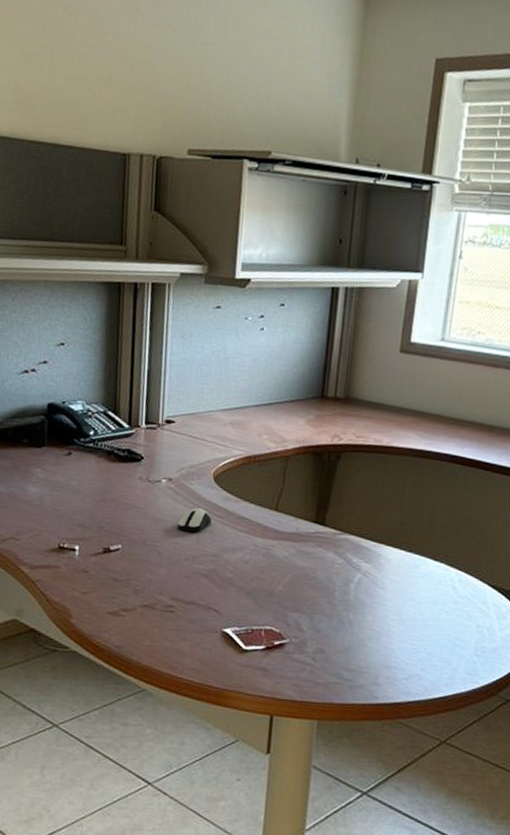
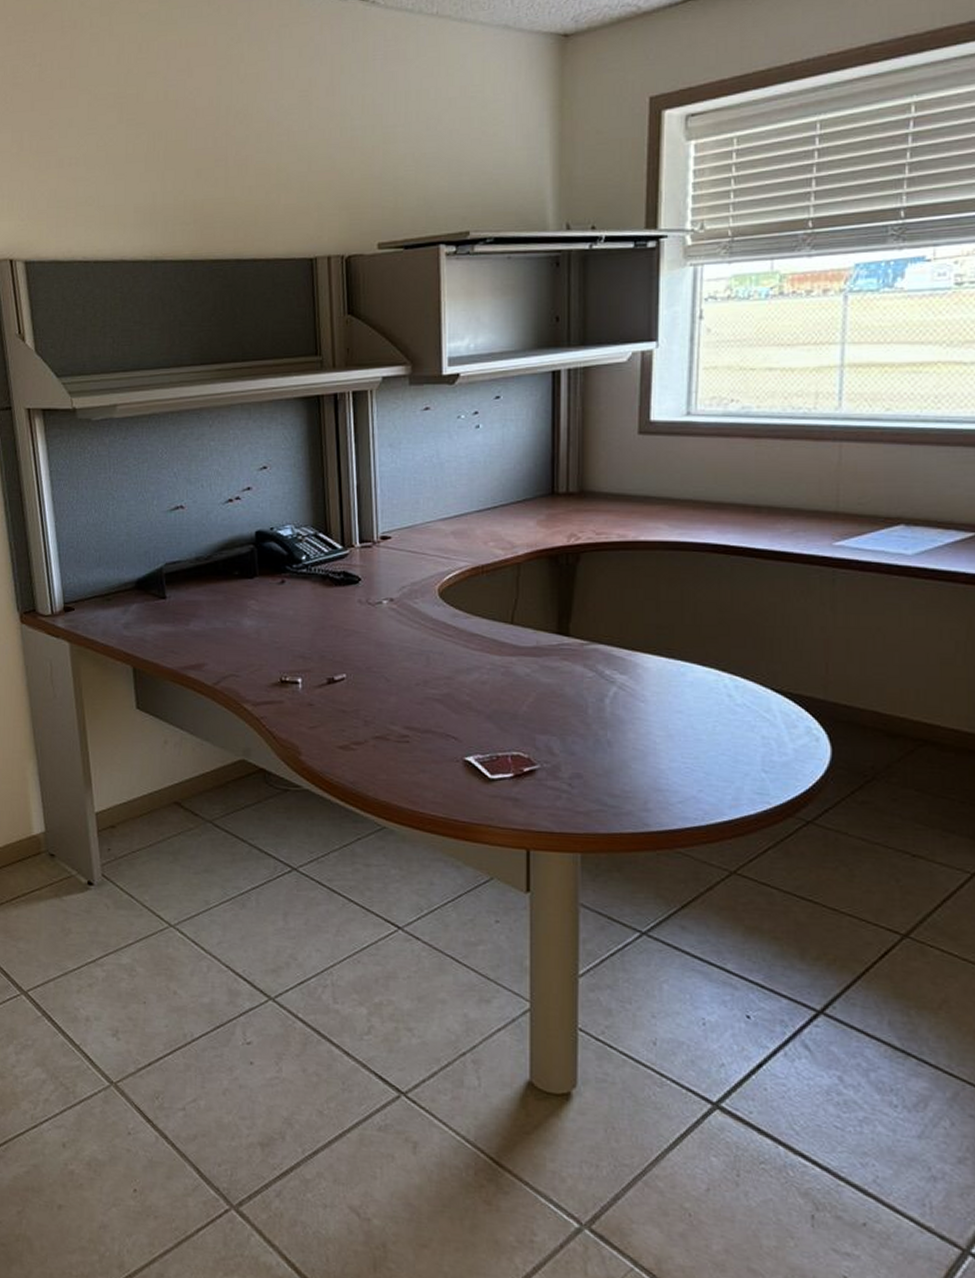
computer mouse: present [176,508,212,533] -> none [403,628,441,655]

